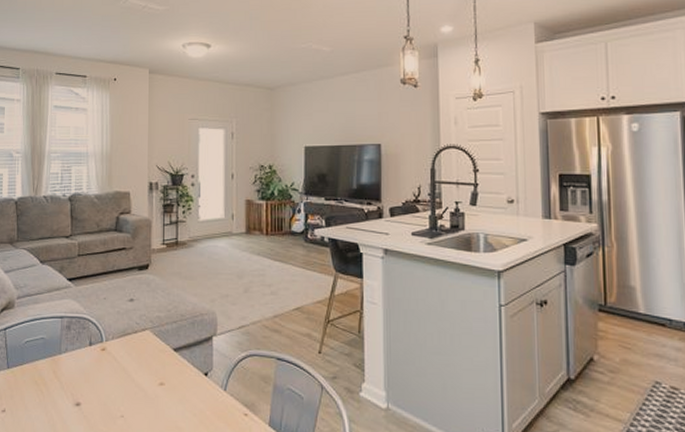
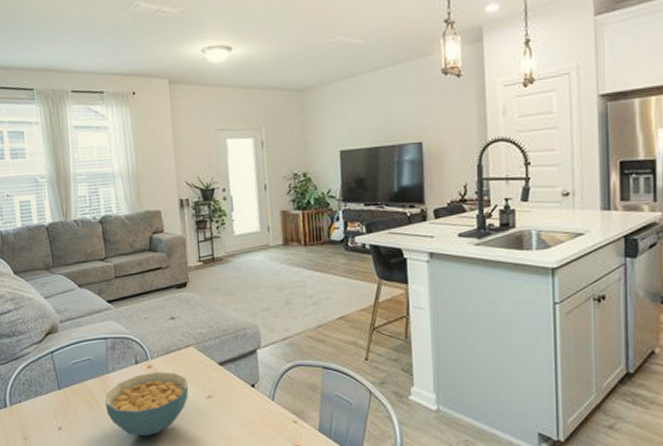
cereal bowl: none [53,355,141,424] -> present [105,372,189,437]

